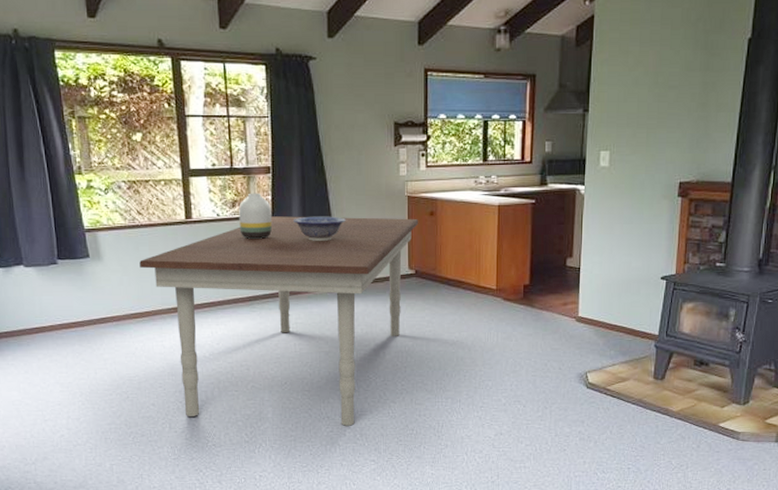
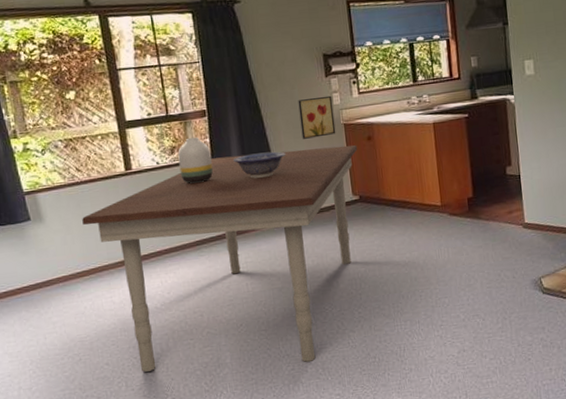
wall art: none [364,165,399,207] -> present [298,95,336,139]

